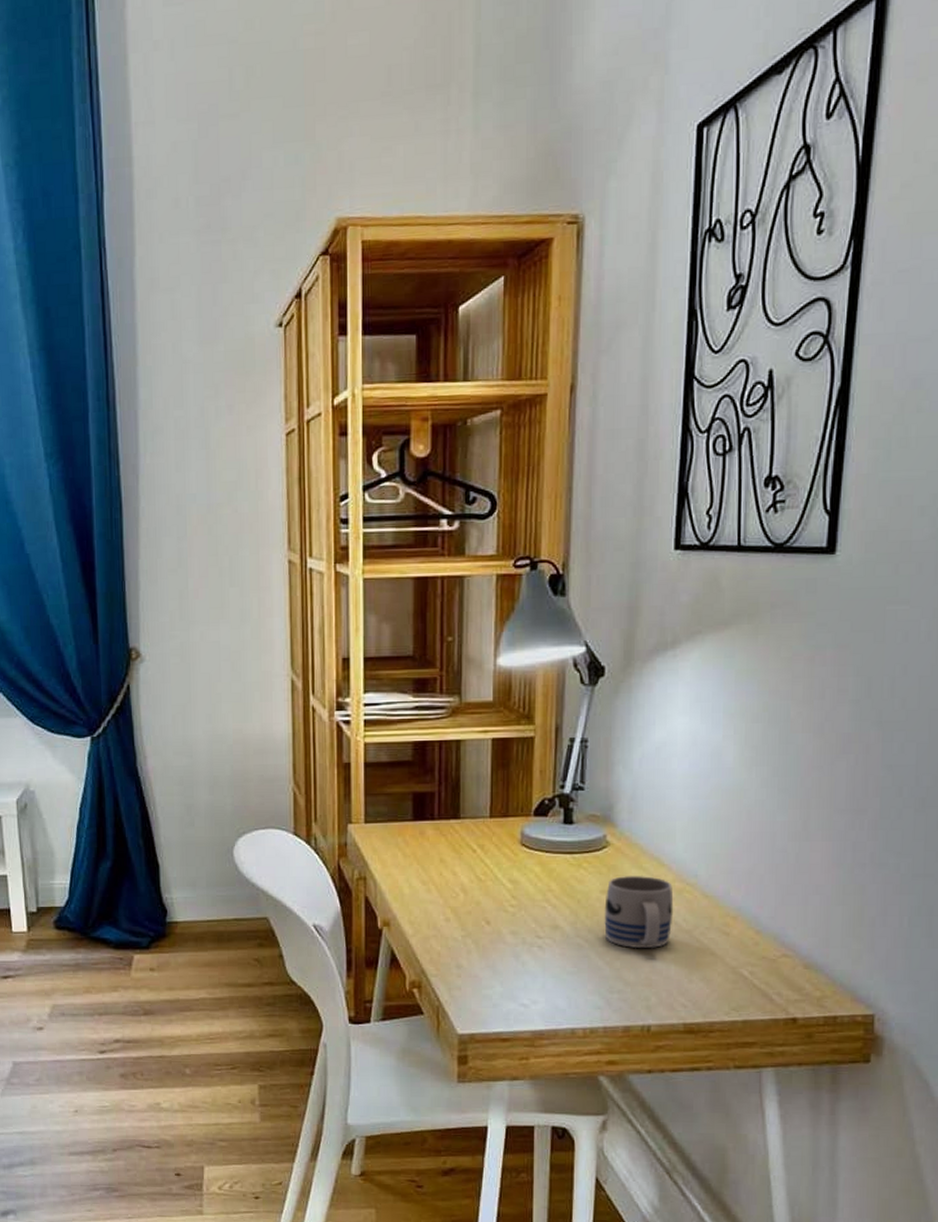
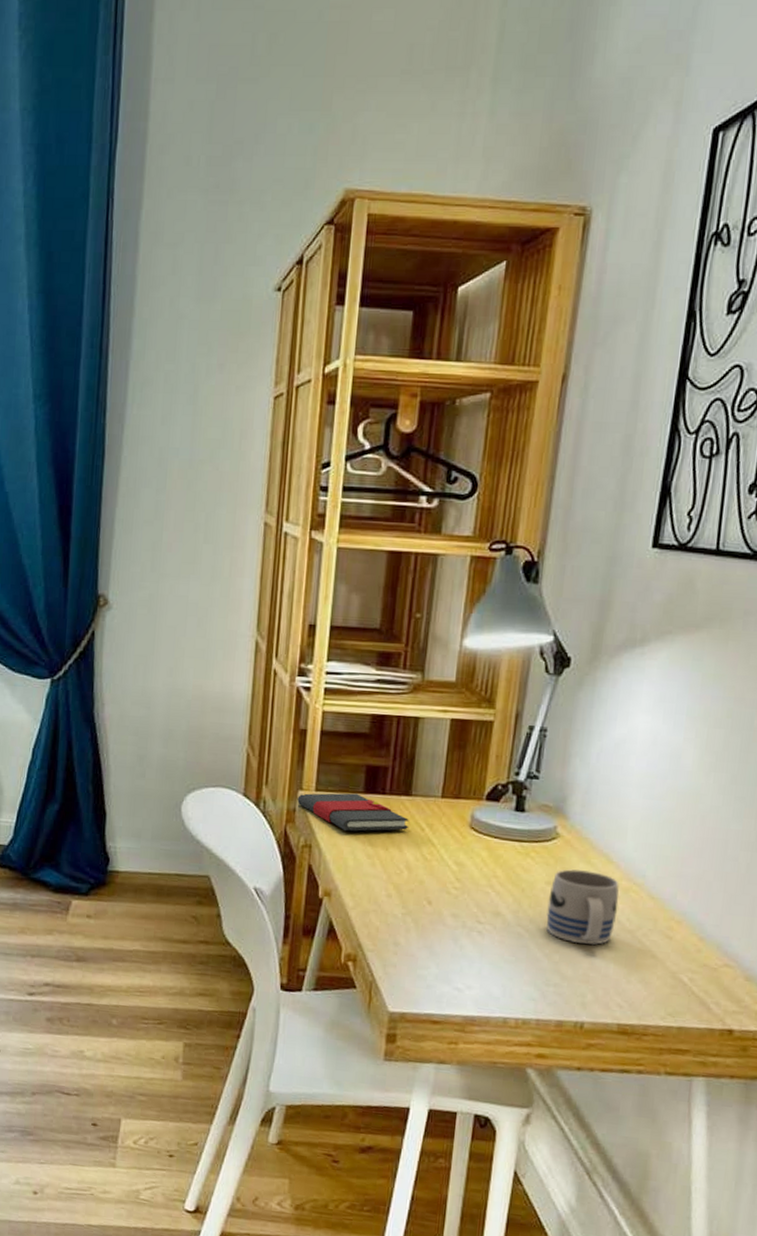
book: none [348,822,461,860] -> present [297,793,410,832]

